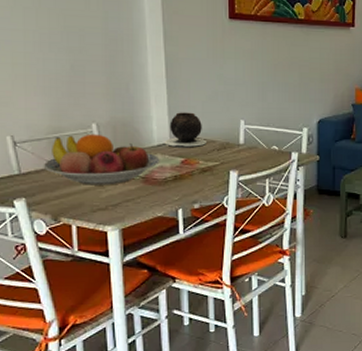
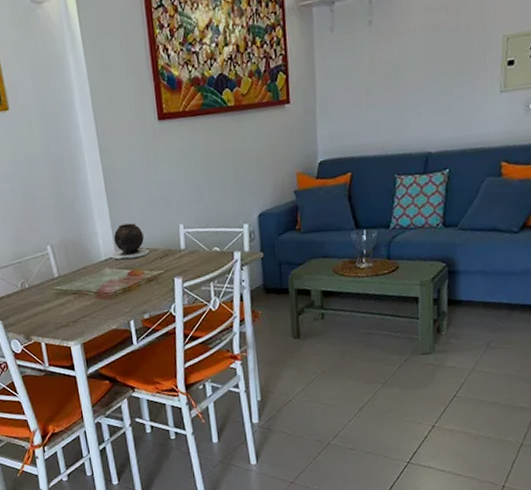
fruit bowl: present [43,134,160,185] -> none [12,255,109,305]

